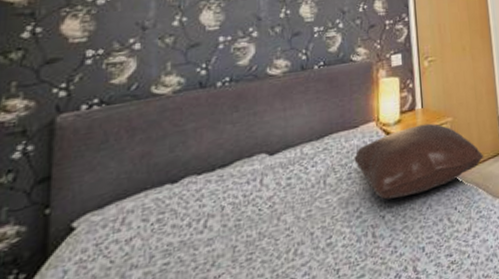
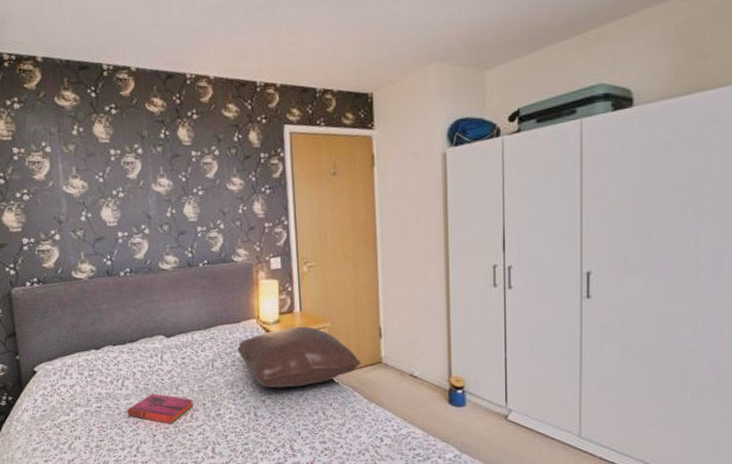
hardback book: none [207,229,298,270] -> present [127,393,193,424]

